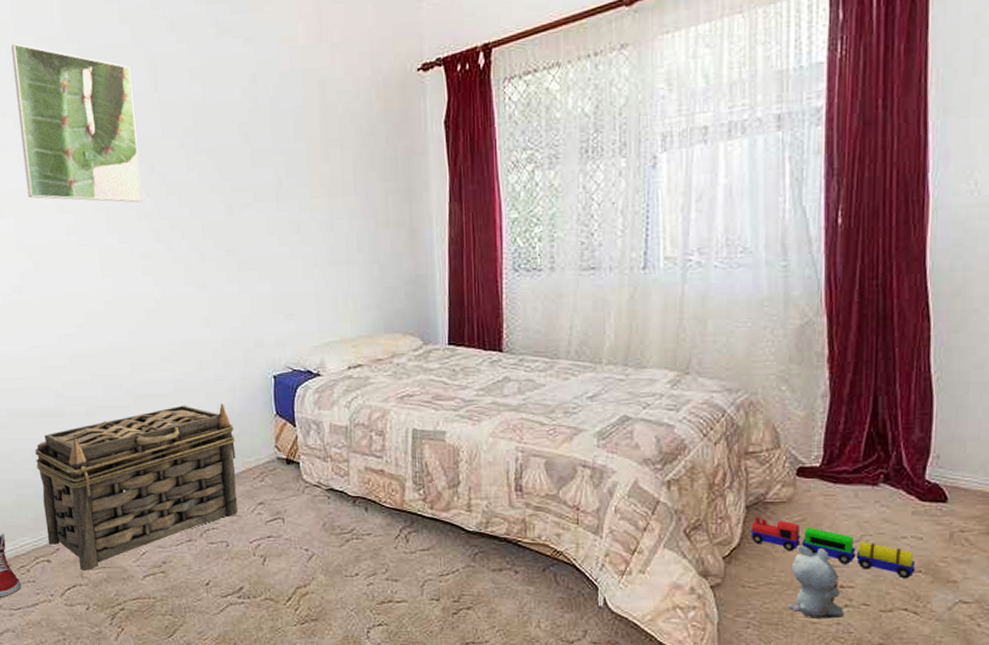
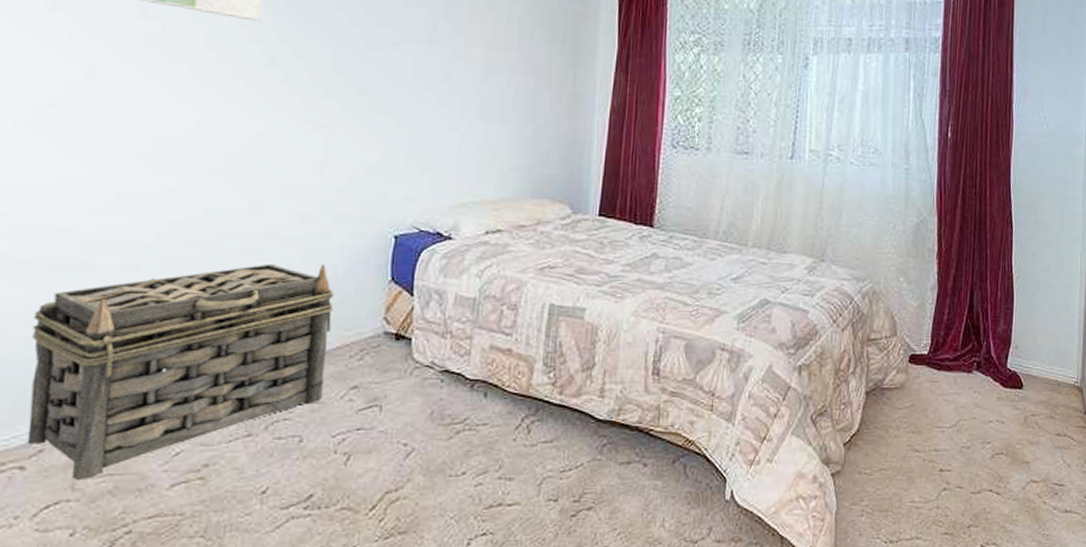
toy train: present [750,517,916,579] -> none [868,403,999,461]
plush toy: present [788,546,843,619] -> none [897,431,942,503]

